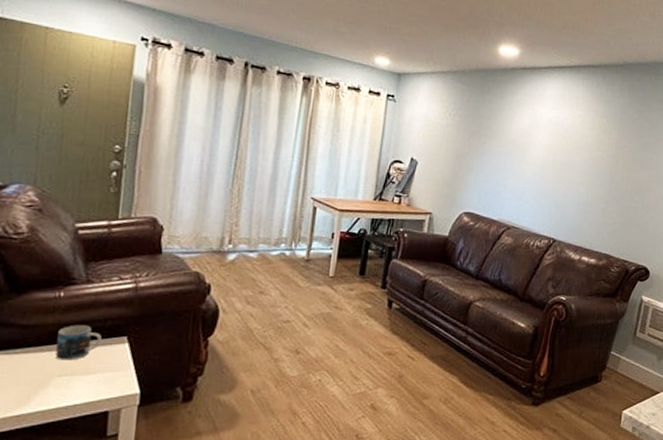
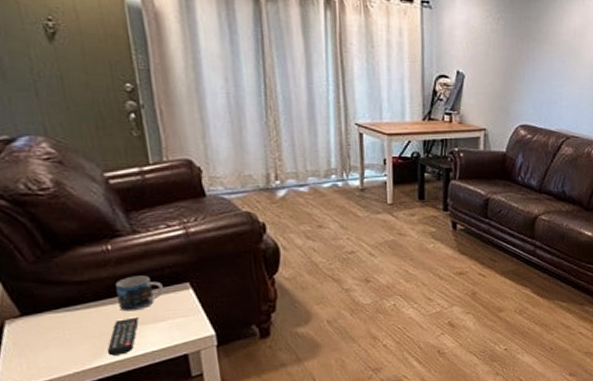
remote control: none [32,366,71,405] -> present [107,316,139,356]

